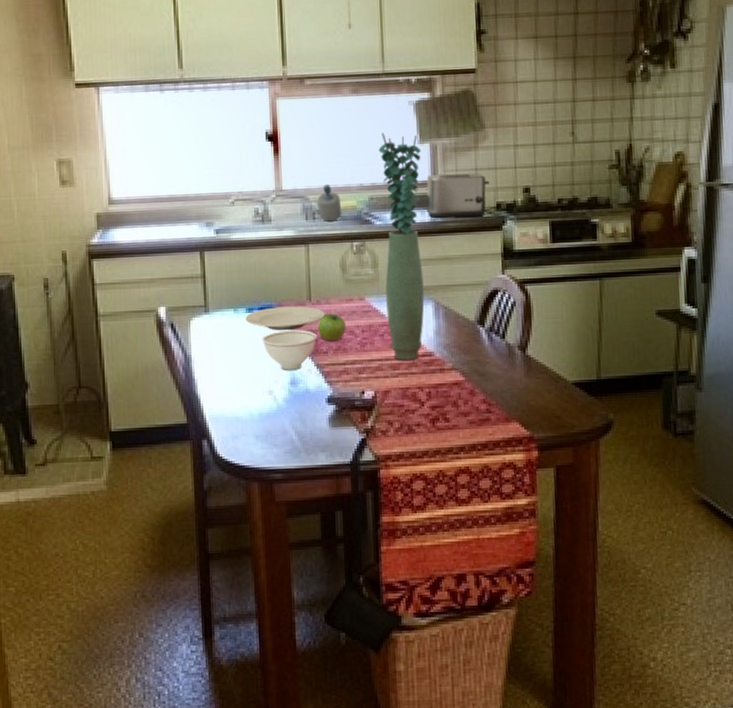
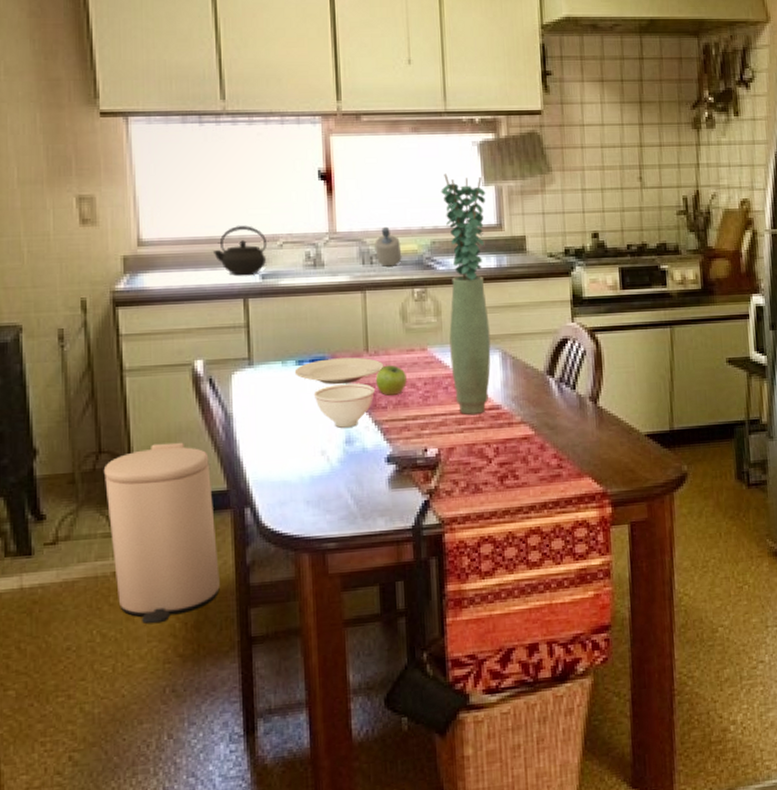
pedal bin: none [83,380,182,538] -> present [103,442,220,625]
kettle: none [173,185,221,230] -> present [212,226,268,275]
toaster: present [426,173,489,218] -> none [492,217,557,263]

